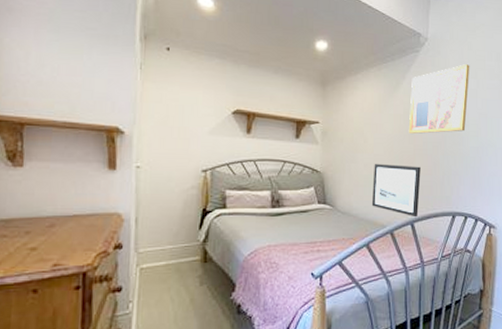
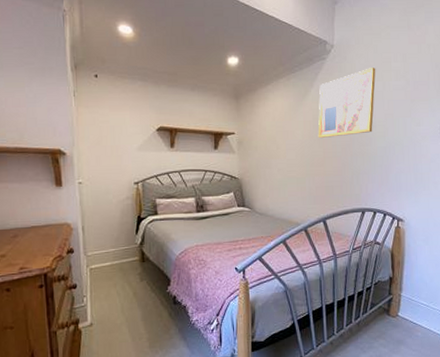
wall art: present [371,164,421,218] -> none [286,167,331,215]

